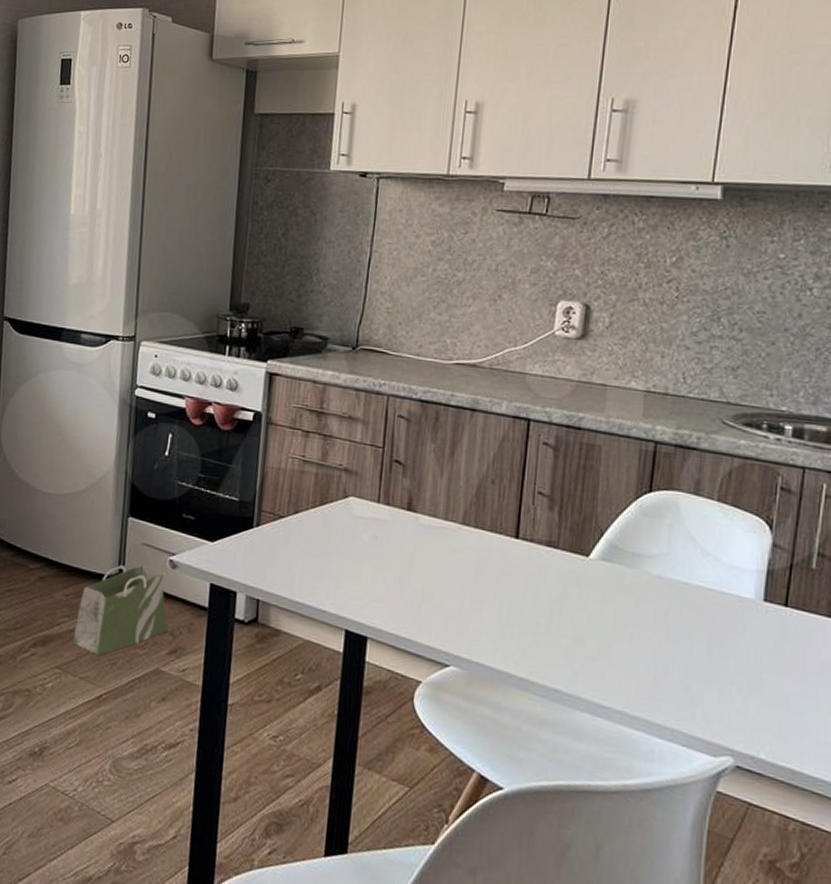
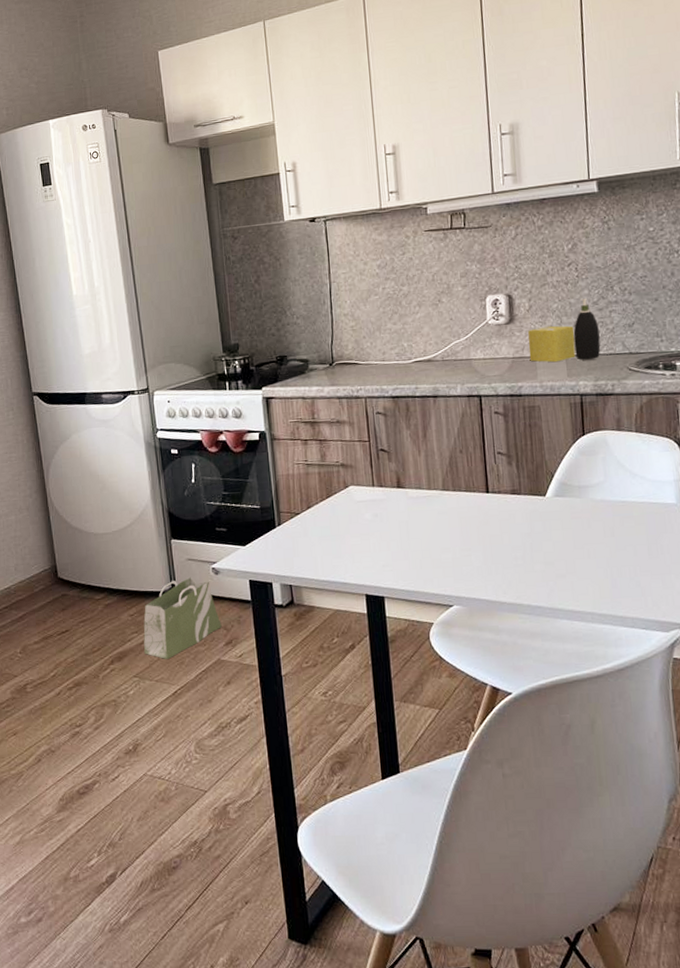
sponge: none [598,350,662,397] -> present [528,325,576,363]
soap dispenser: none [657,324,693,402] -> present [573,298,601,360]

